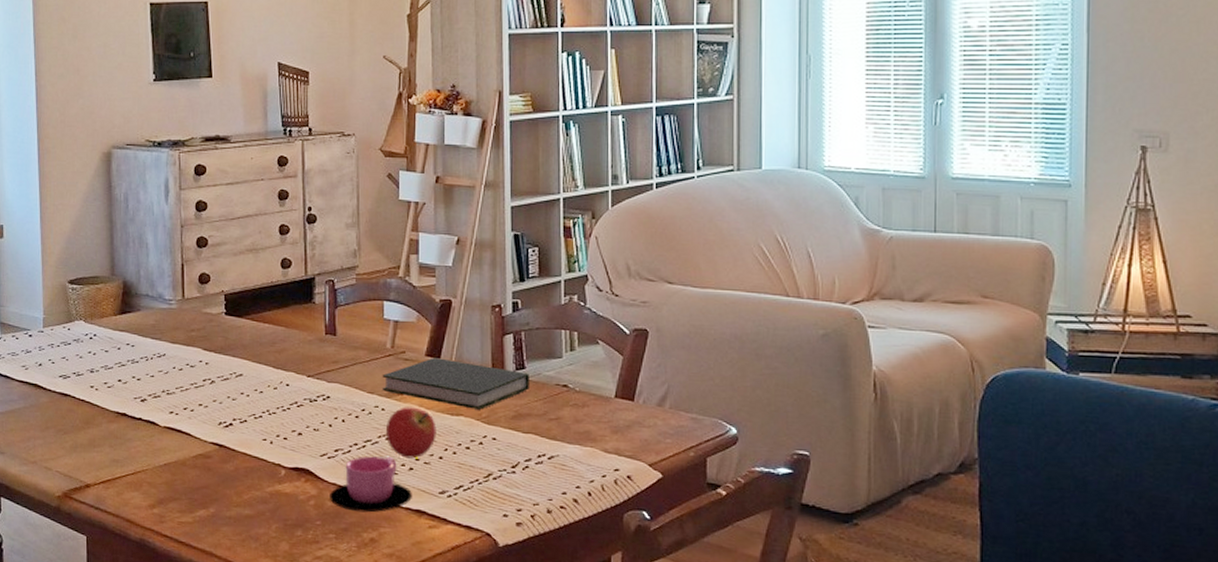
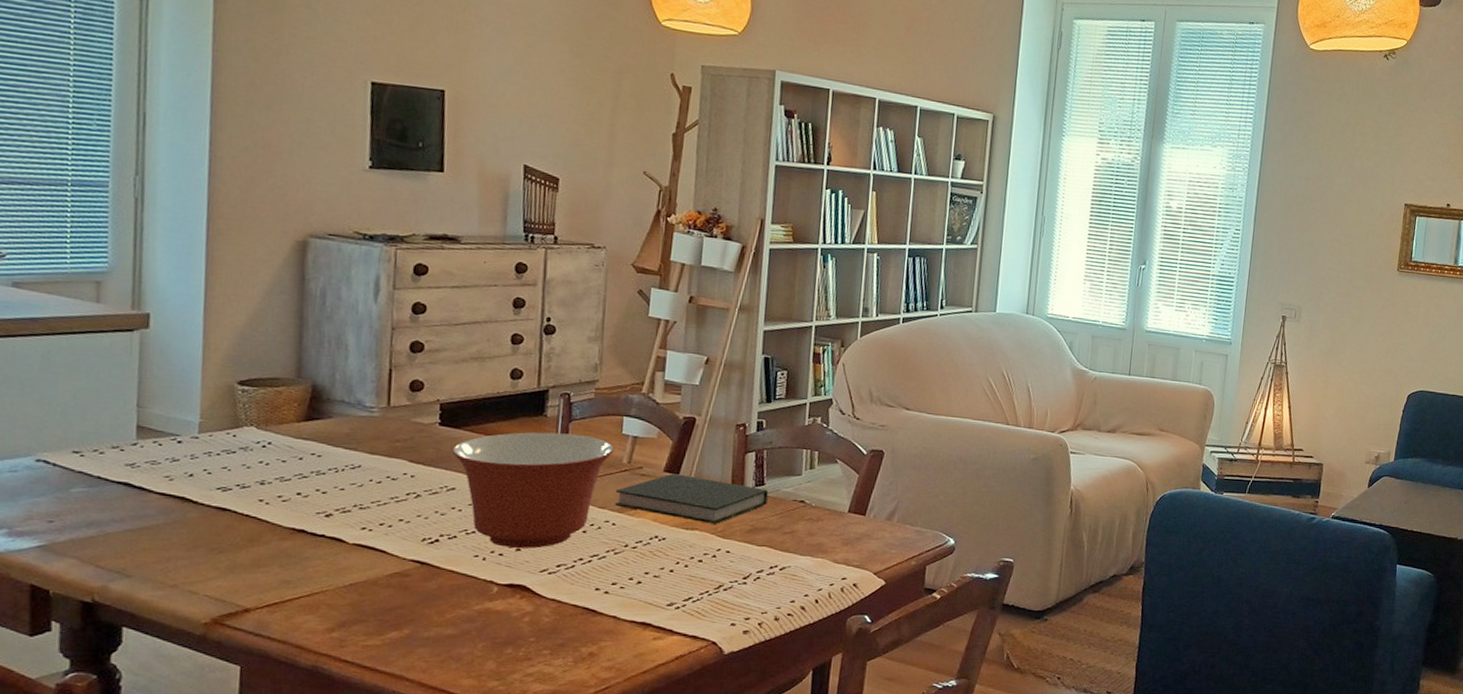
mixing bowl: none [237,319,378,433] -> present [451,432,615,549]
cup: present [330,456,412,513] -> none [547,570,638,627]
fruit: present [385,407,437,459] -> none [614,521,670,573]

